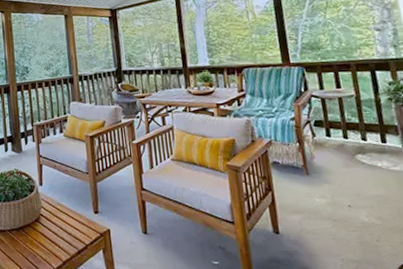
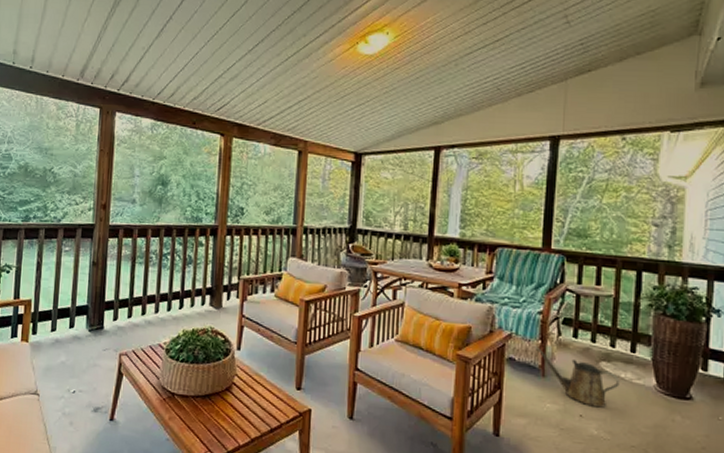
watering can: none [294,149,379,197] -> present [535,346,620,408]

